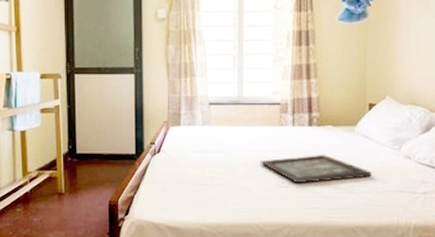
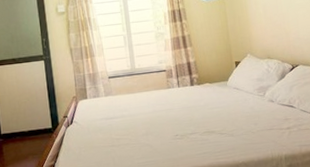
tray: present [260,154,372,184] -> none [156,107,246,134]

